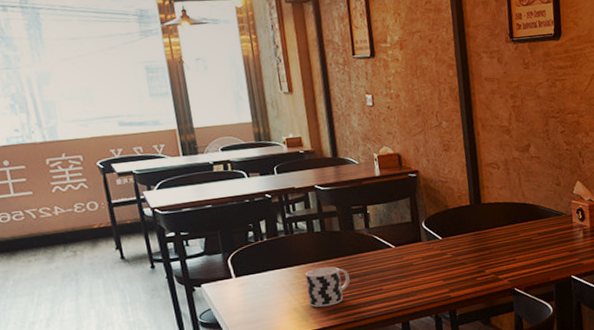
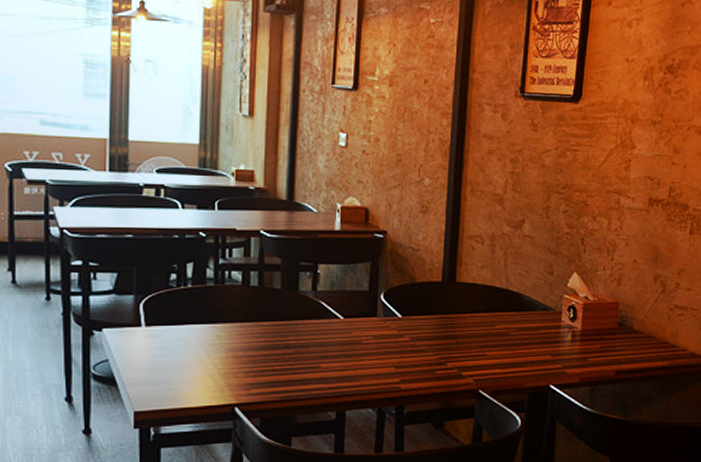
cup: present [305,266,350,308] -> none [228,330,283,378]

